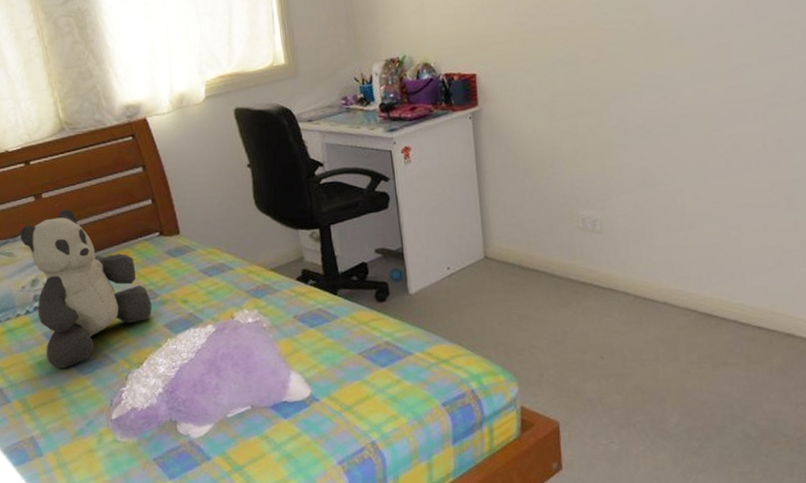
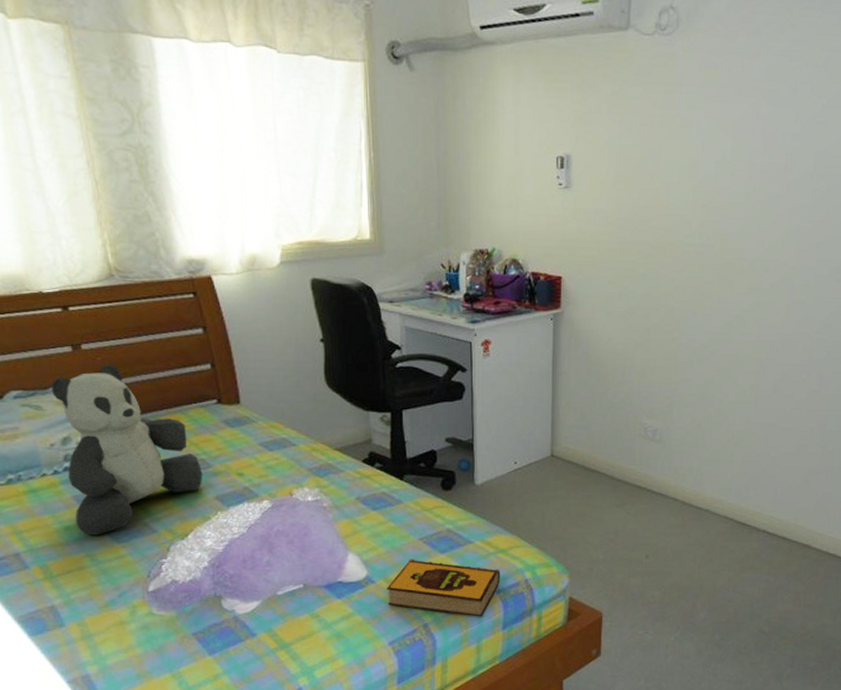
hardback book: none [331,374,445,432] -> present [387,559,501,617]

